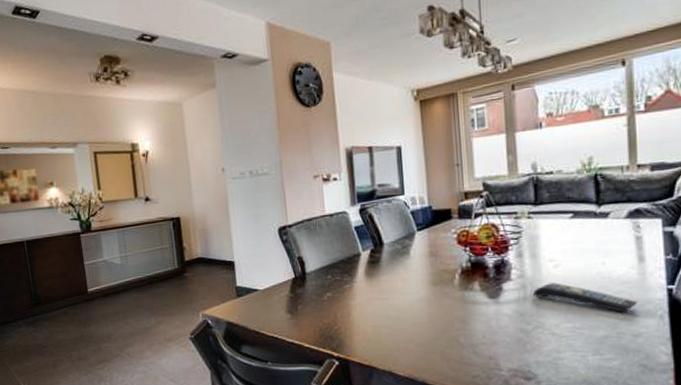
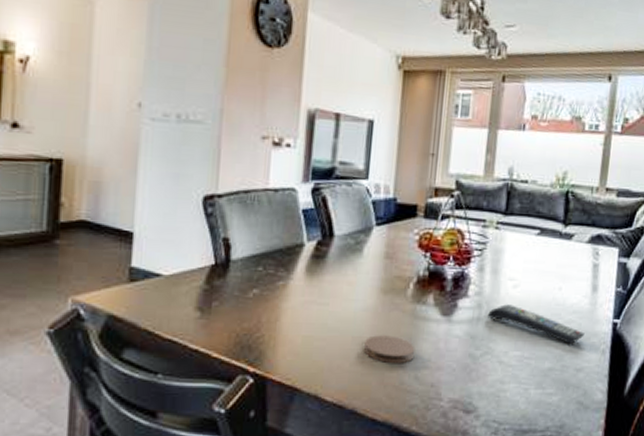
coaster: none [424,319,470,342] -> present [364,335,416,363]

